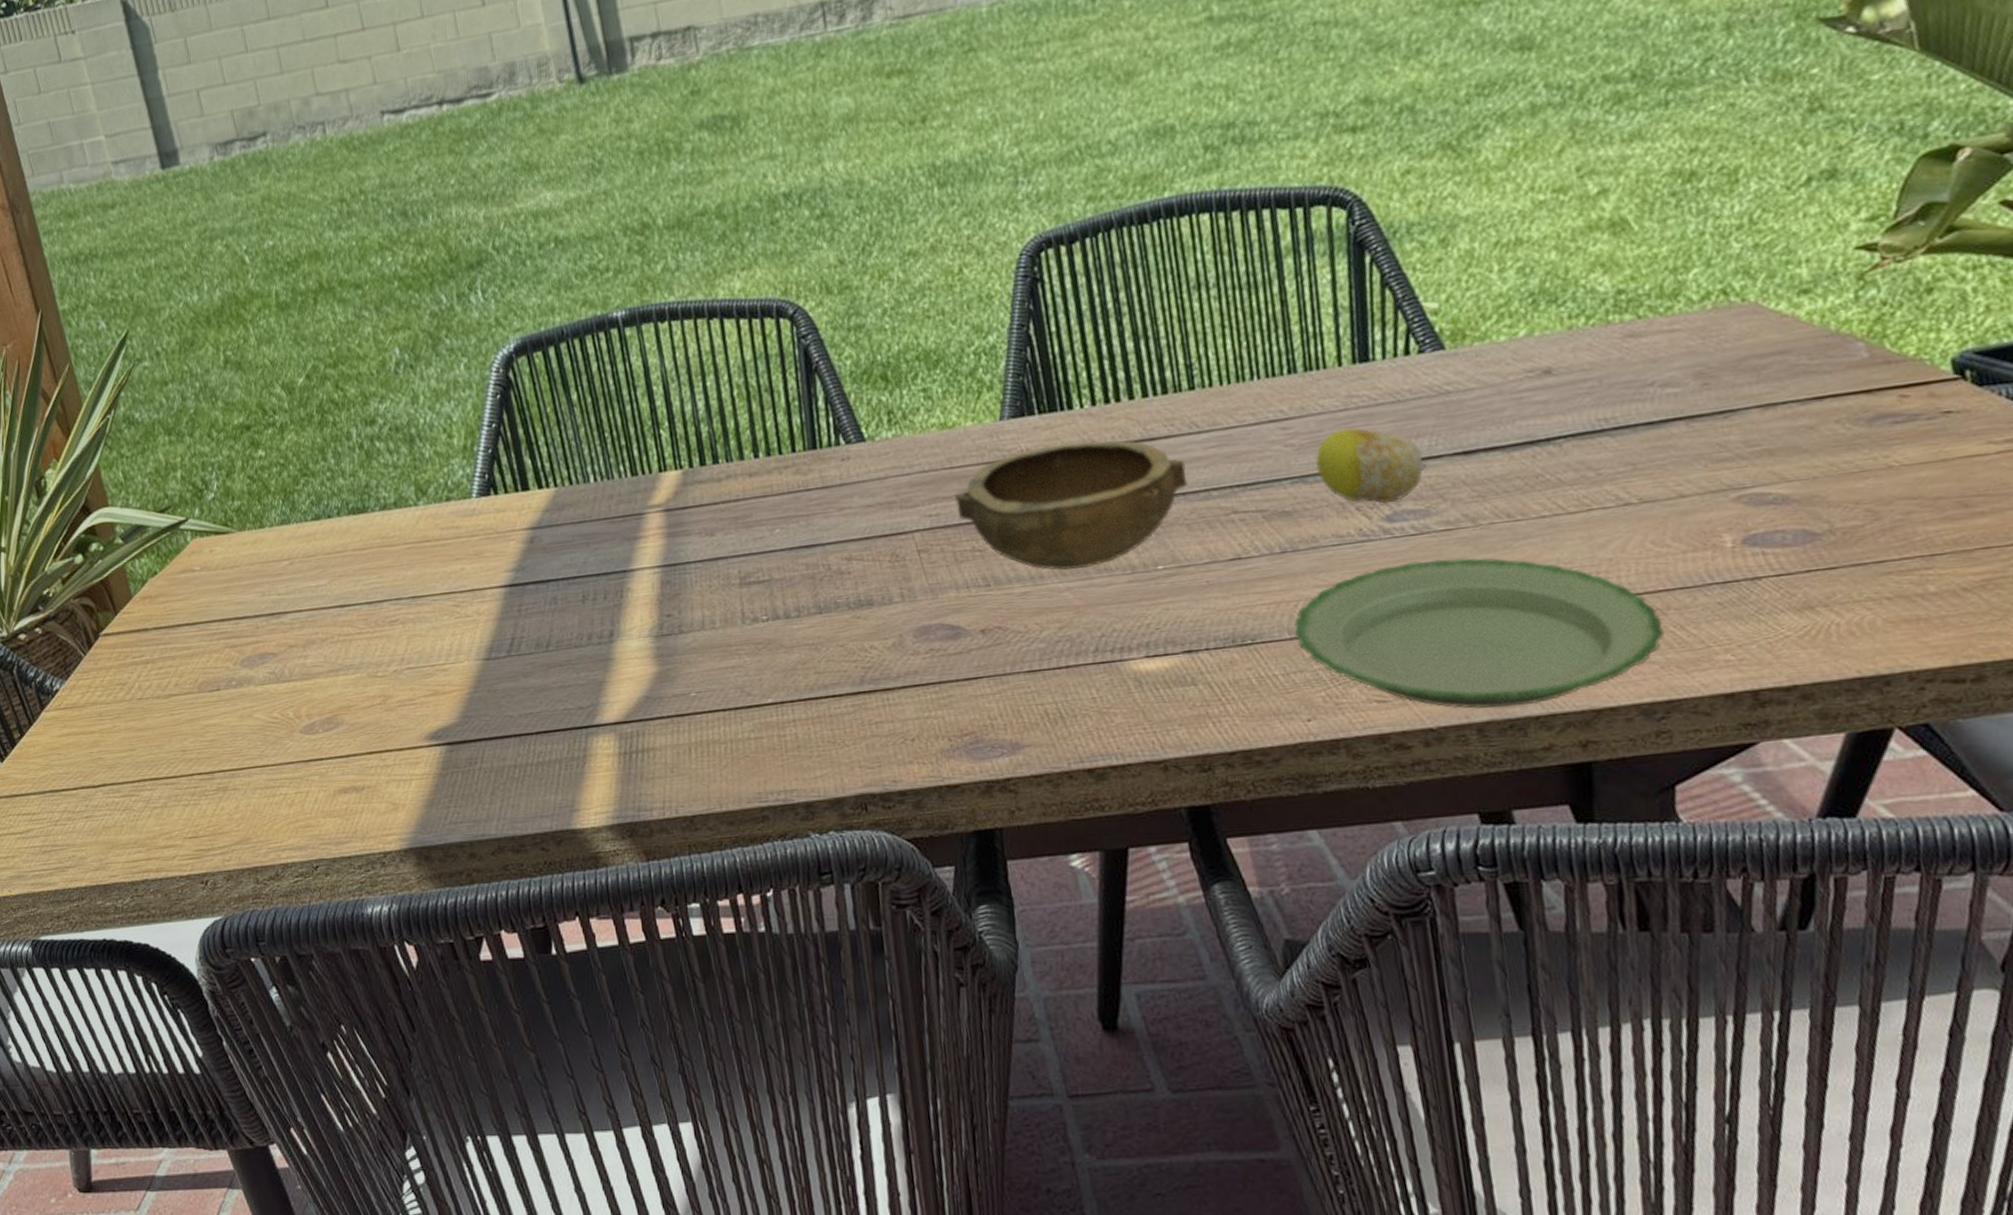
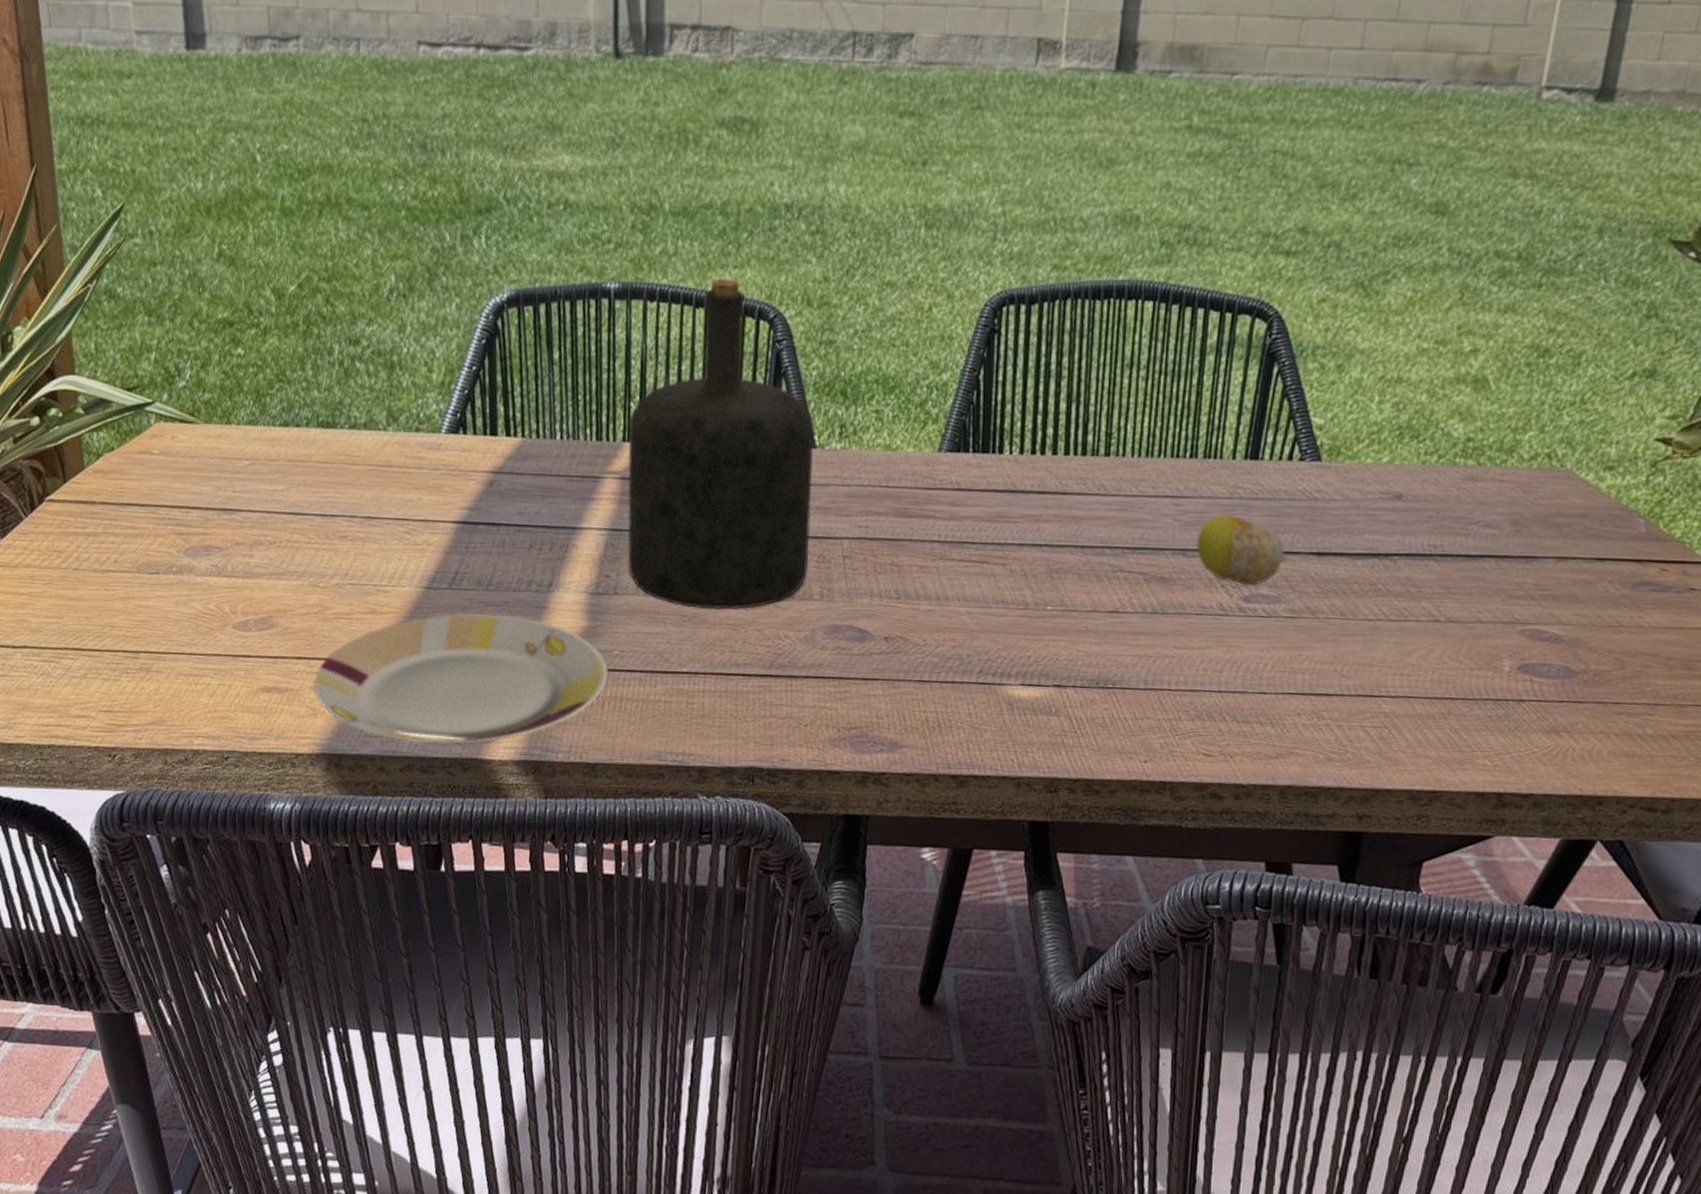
plate: none [389,673,691,823] -> present [313,614,608,745]
bottle: none [662,282,884,634] -> present [627,277,815,610]
bowl: present [955,440,1188,571] -> none [885,483,1088,597]
plate: present [1292,557,1665,709] -> none [1147,639,1442,777]

